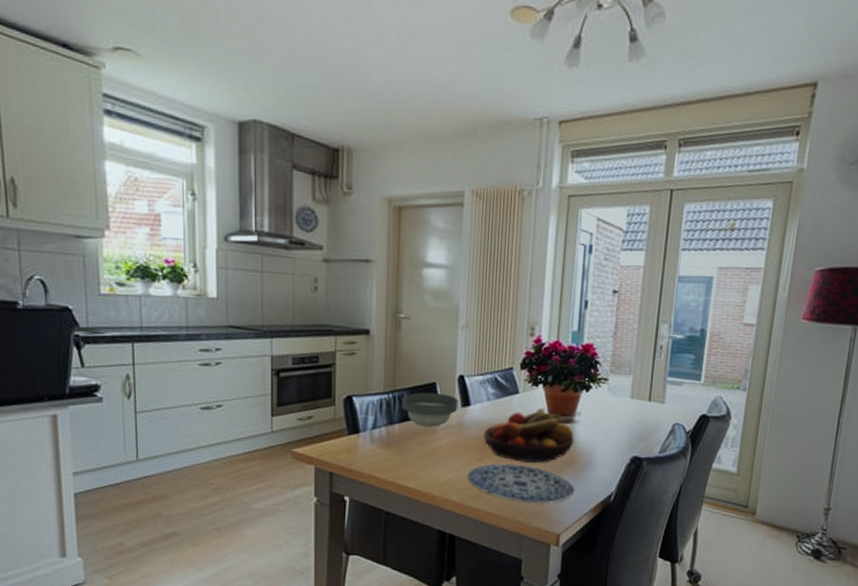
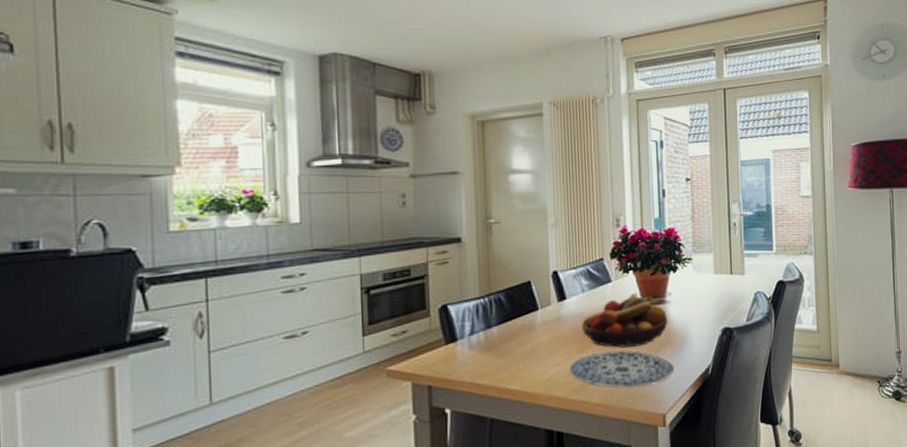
bowl: present [401,392,459,427] -> none [498,291,555,326]

